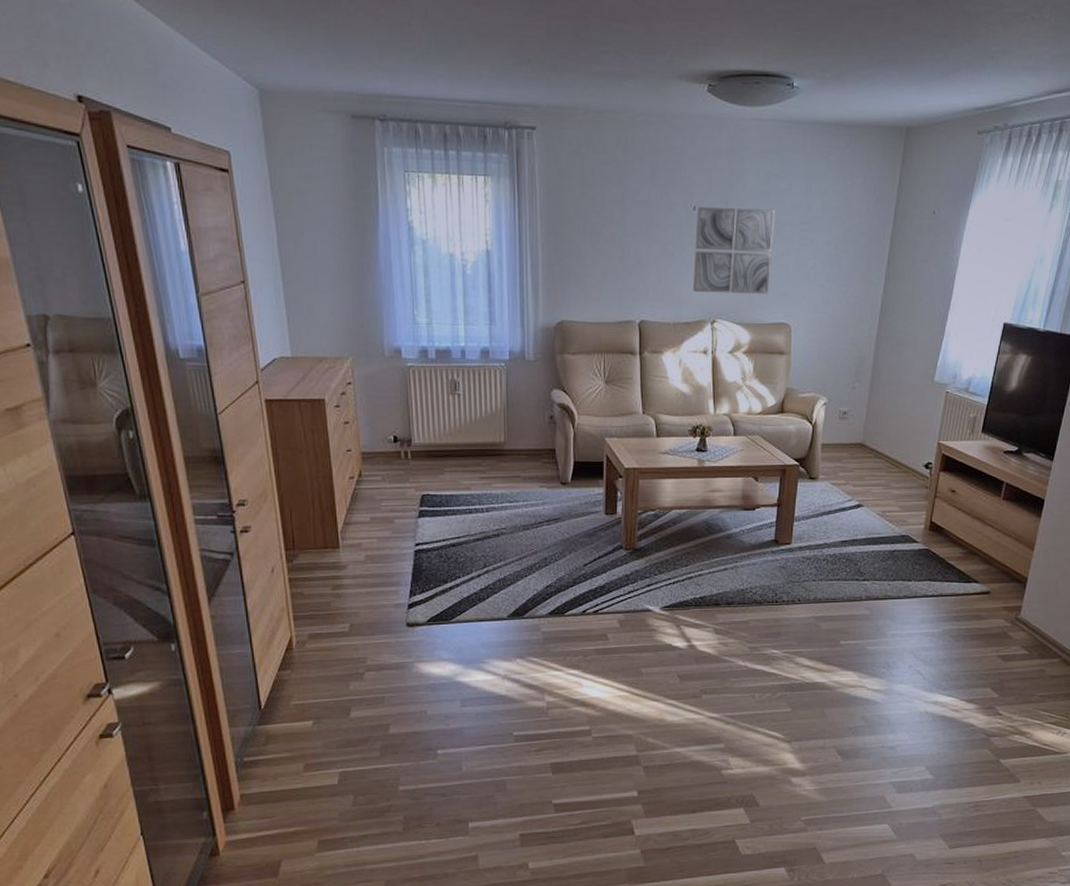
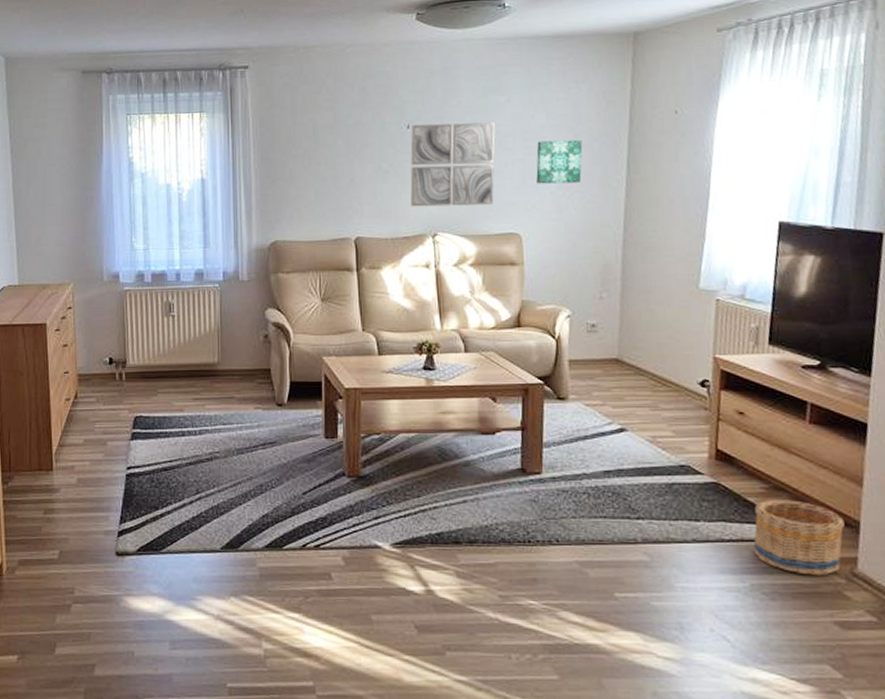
wall art: none [808,233,851,277] -> present [536,139,583,184]
basket: none [948,562,1017,621] -> present [753,499,845,576]

